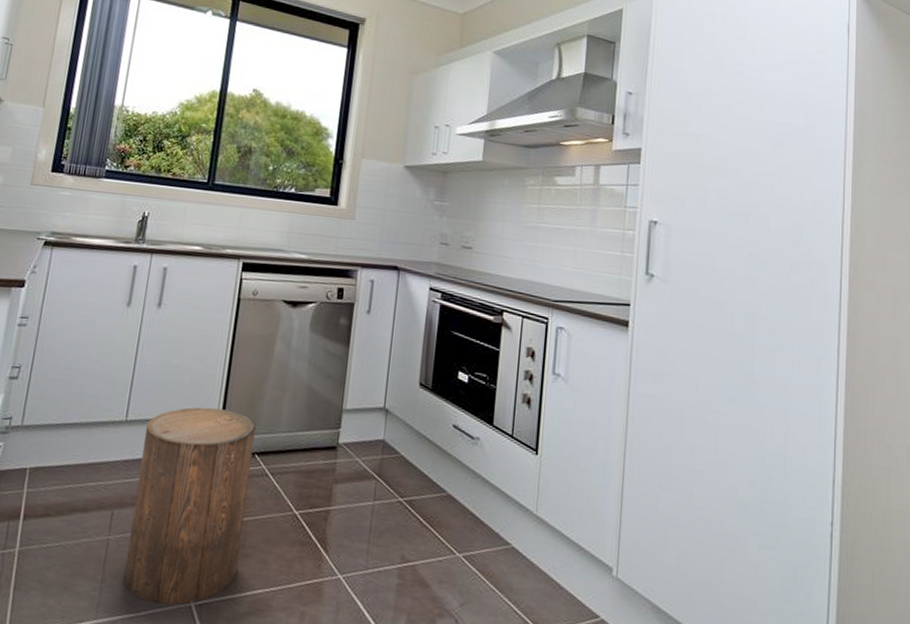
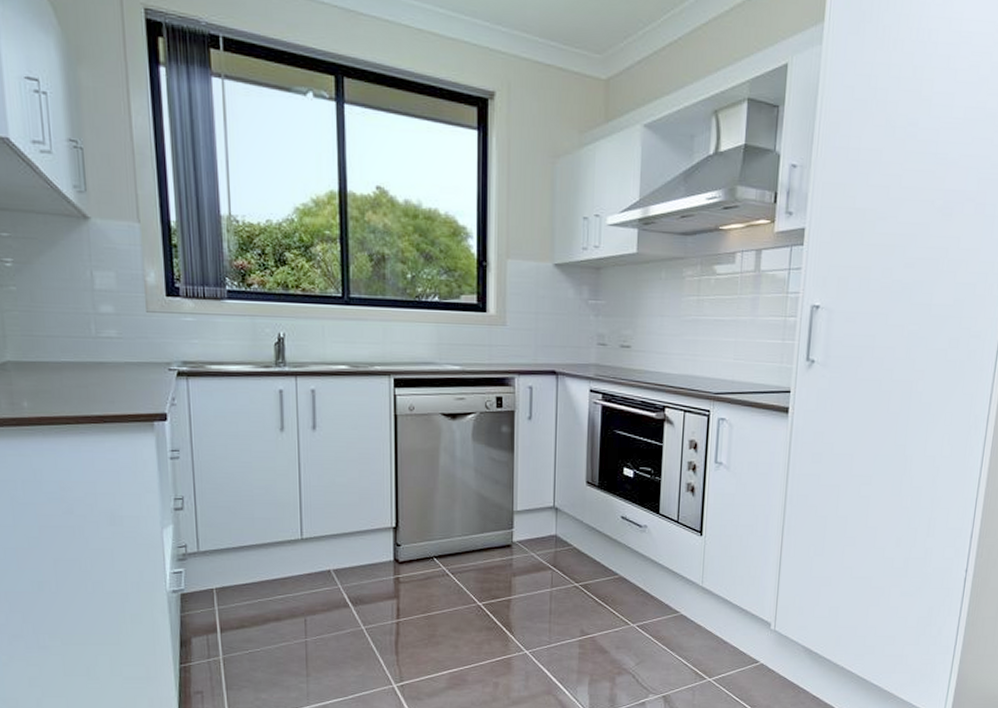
stool: present [123,407,256,605] -> none [322,520,432,688]

